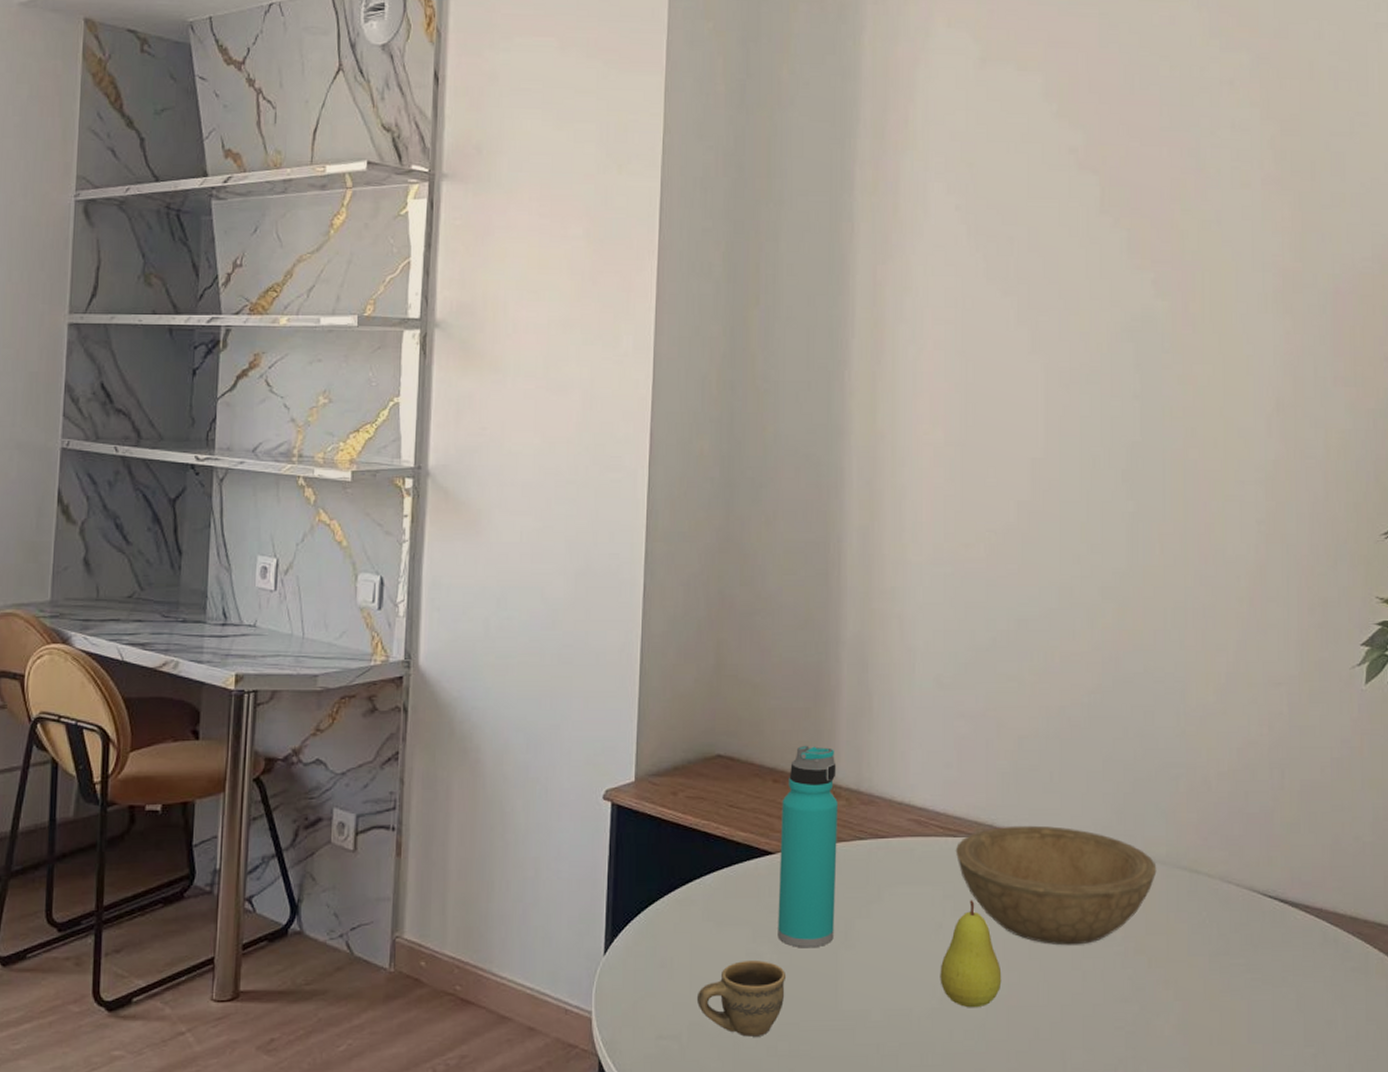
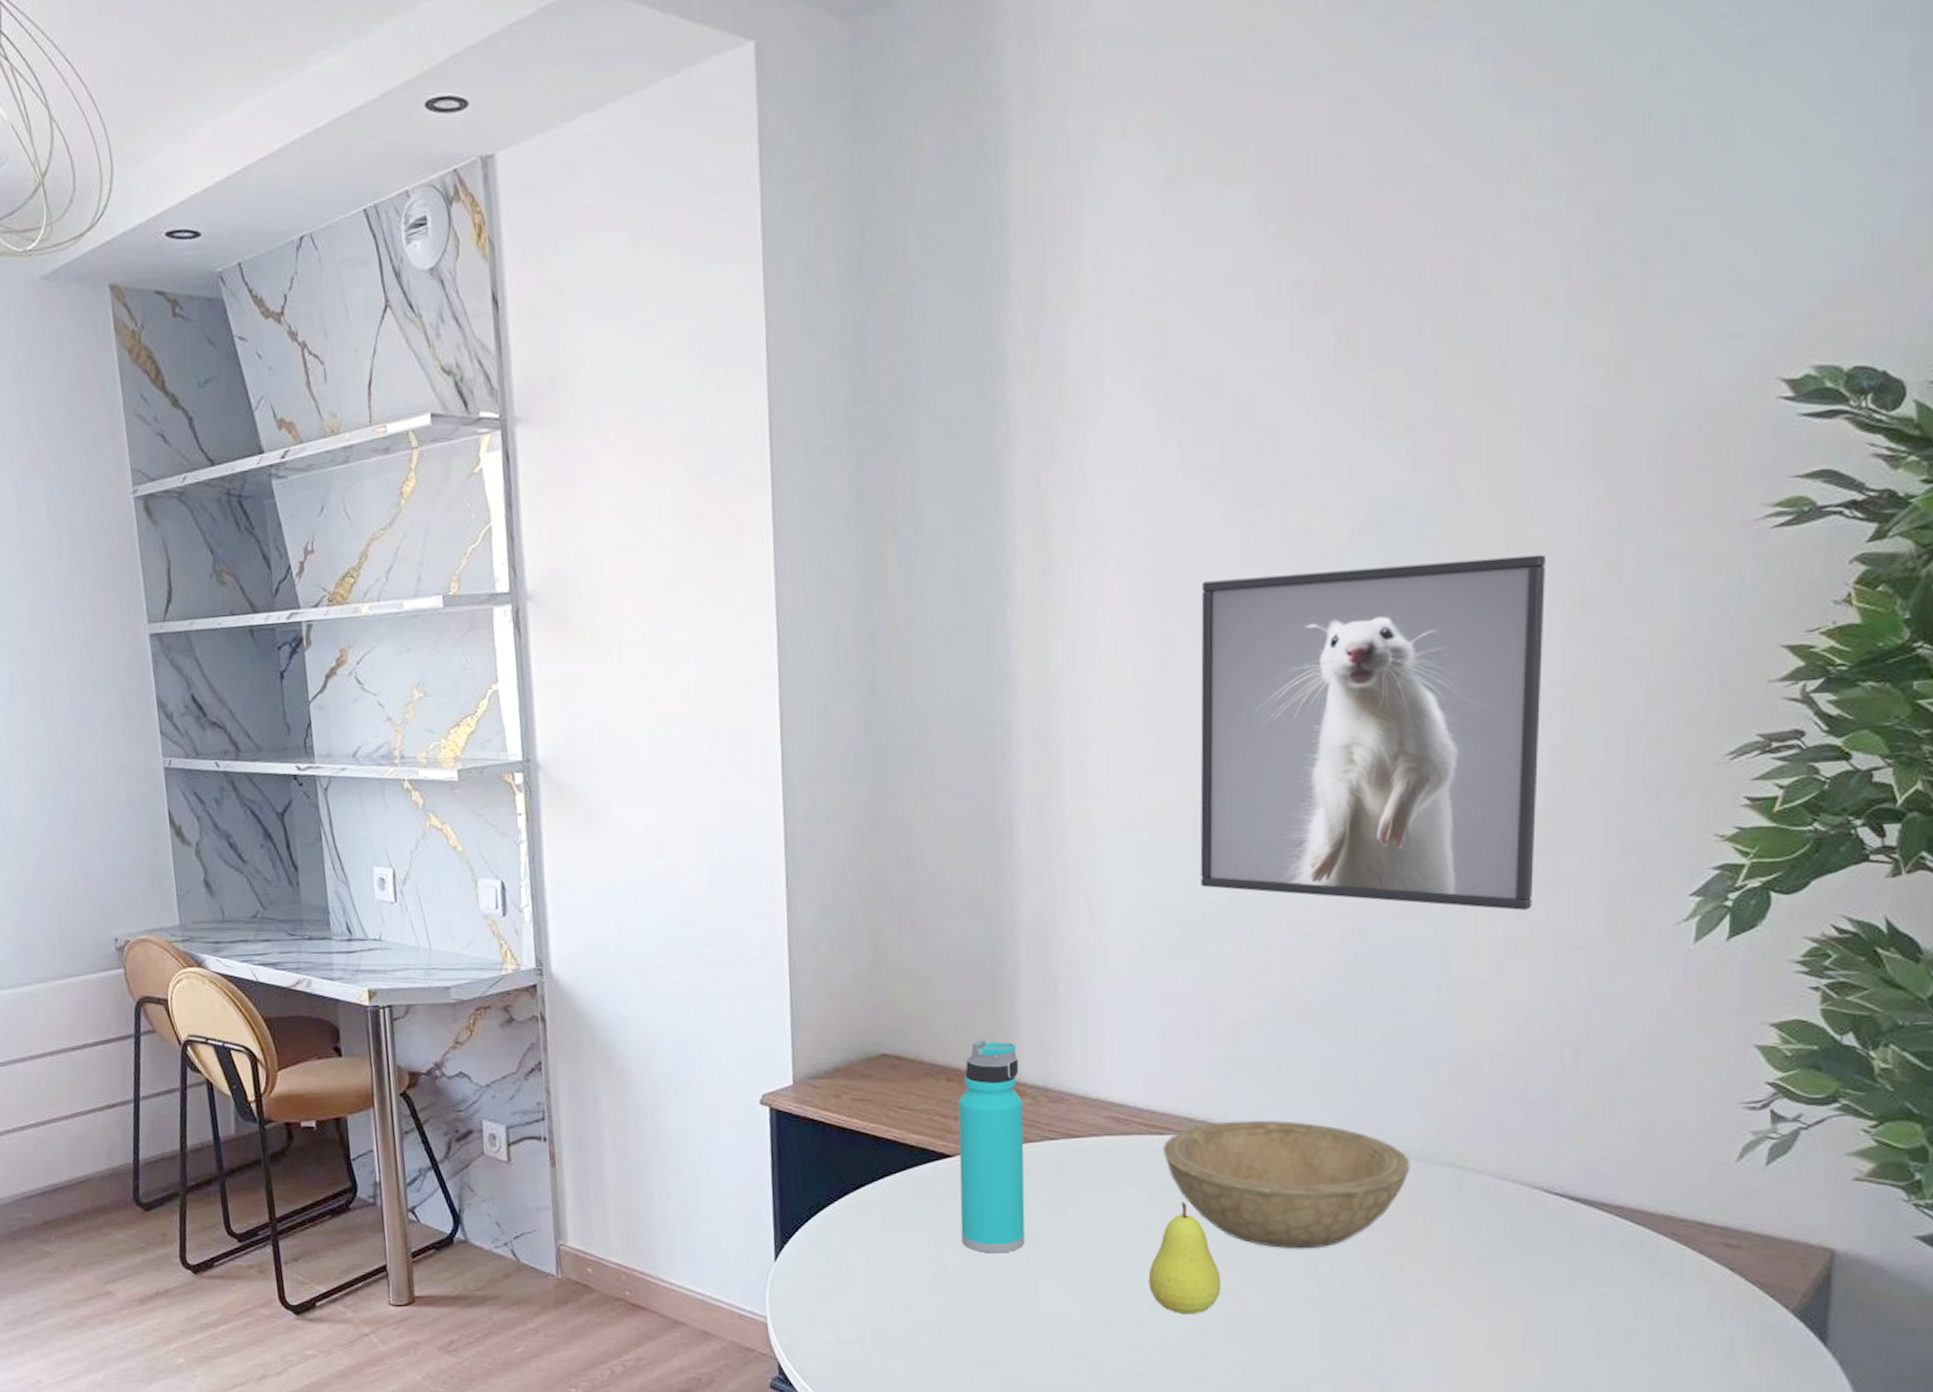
cup: present [696,961,787,1037] -> none [876,1266,974,1342]
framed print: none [992,366,1251,650] -> present [1200,554,1545,910]

